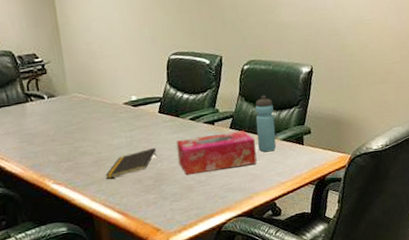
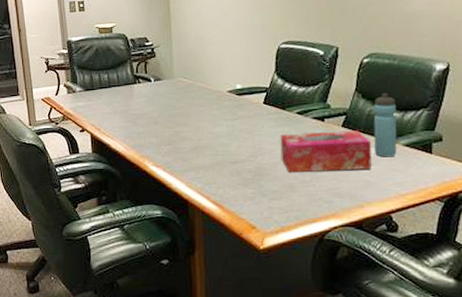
notepad: present [105,147,157,179] -> none [203,139,258,167]

